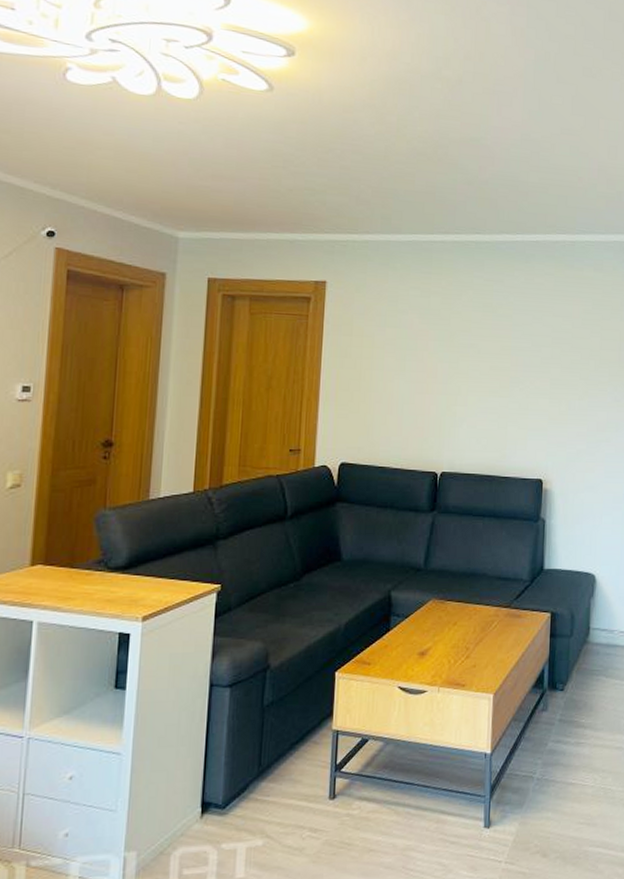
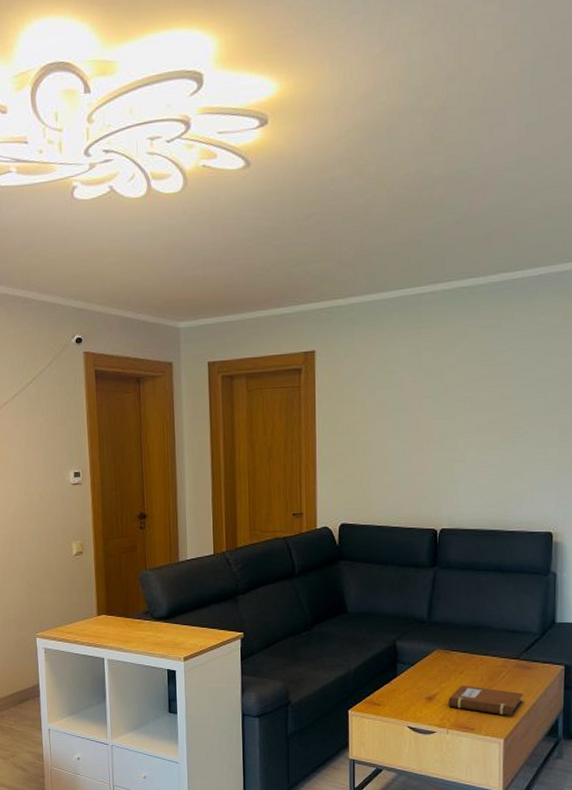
notebook: none [441,636,513,669] -> present [448,684,523,716]

